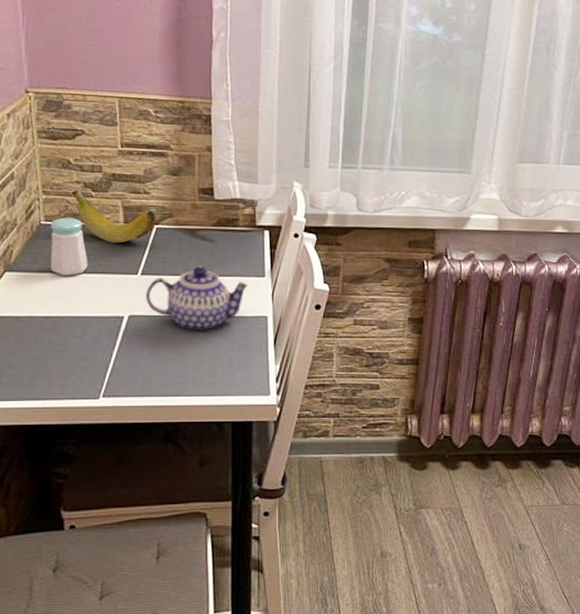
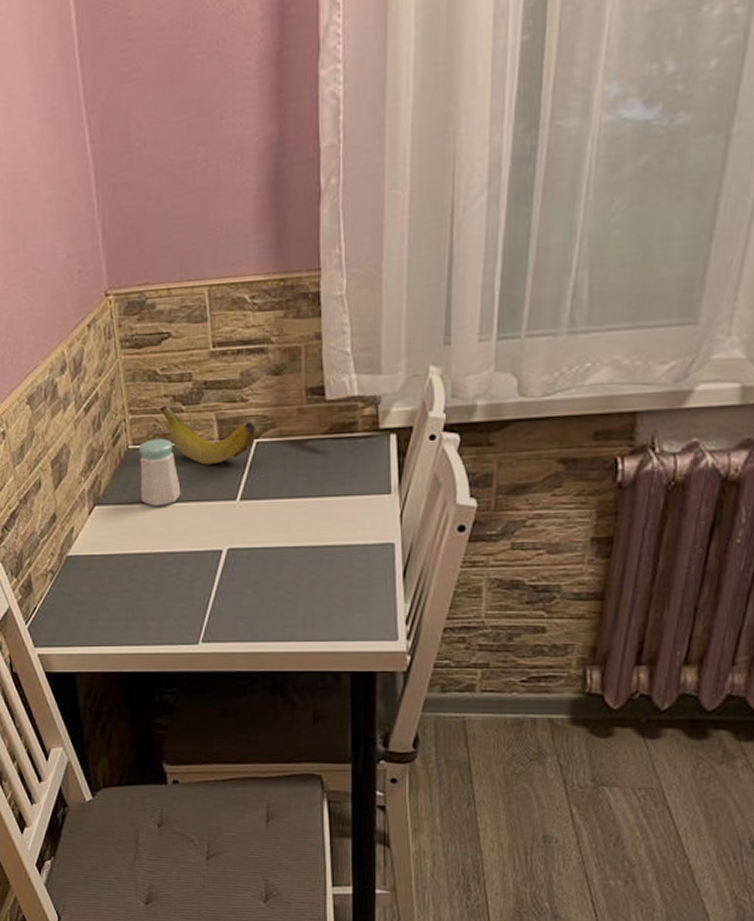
teapot: present [146,266,249,331] -> none [247,485,370,564]

